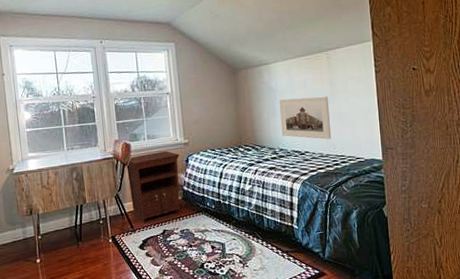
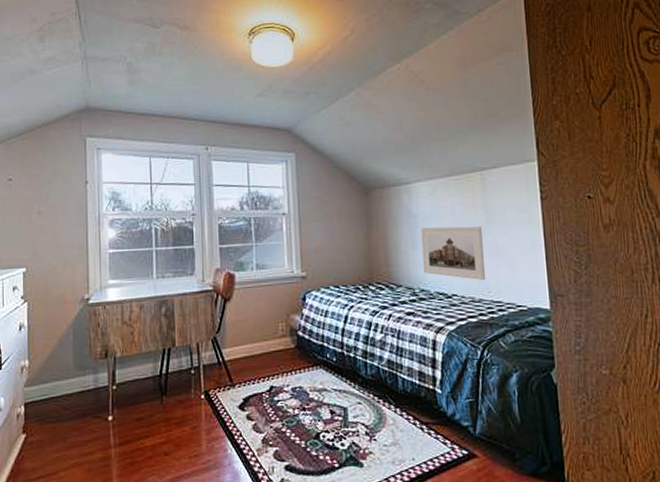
nightstand: present [127,151,181,224] -> none [229,285,295,376]

